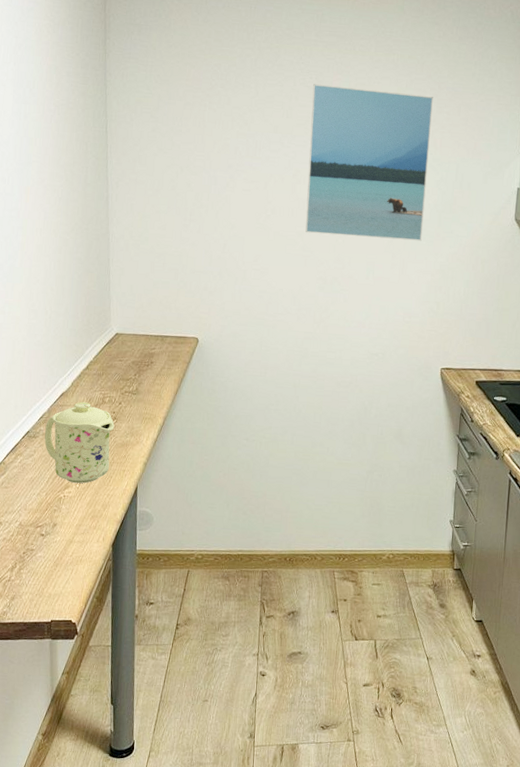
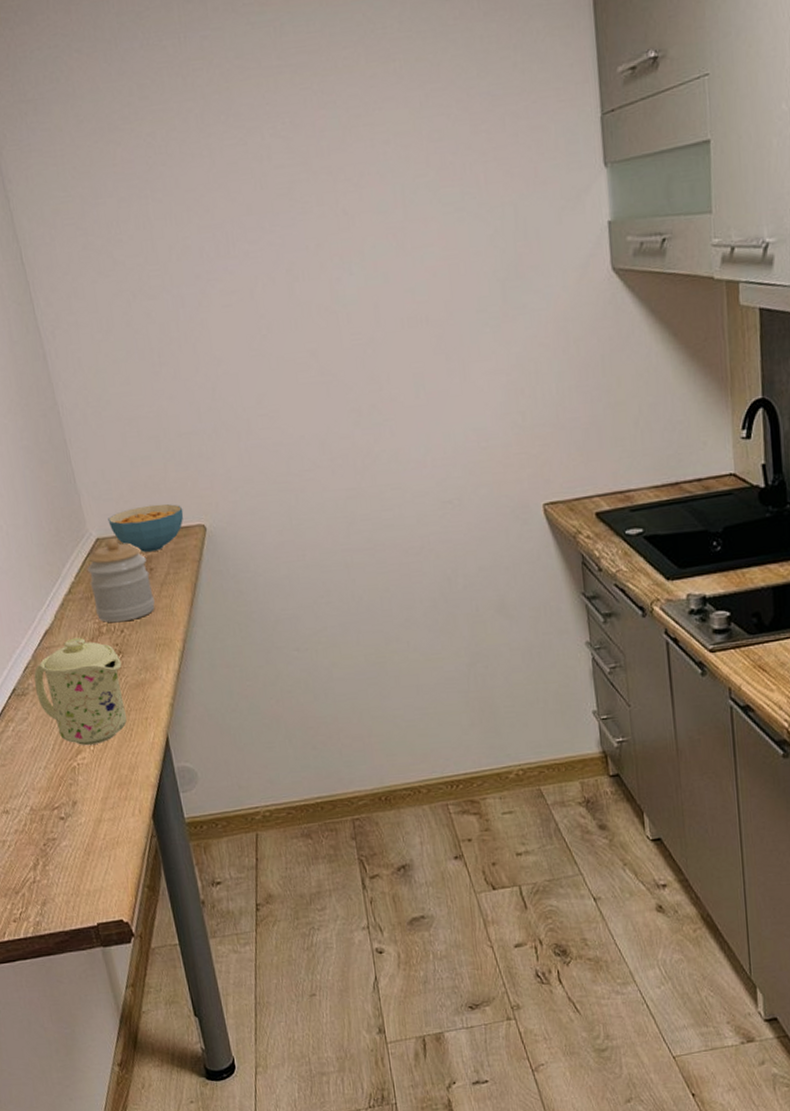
jar: none [103,335,150,397] -> present [87,538,155,623]
cereal bowl: none [127,316,185,350] -> present [108,504,184,552]
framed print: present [305,84,433,241] -> none [288,112,483,350]

